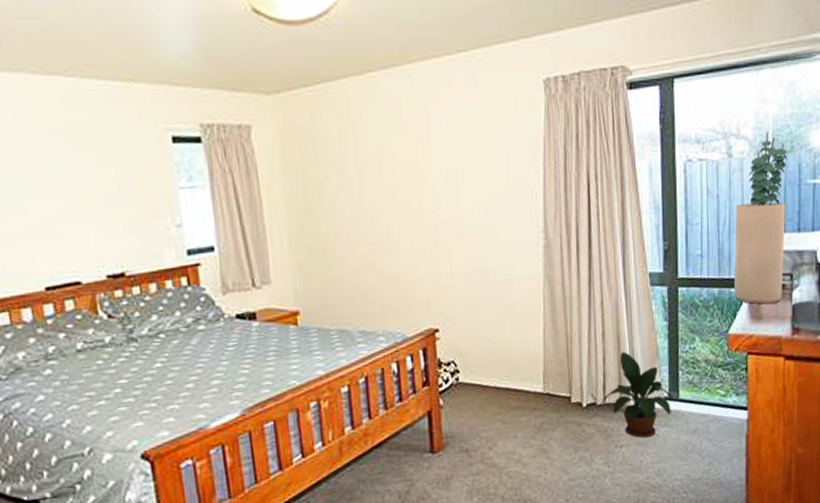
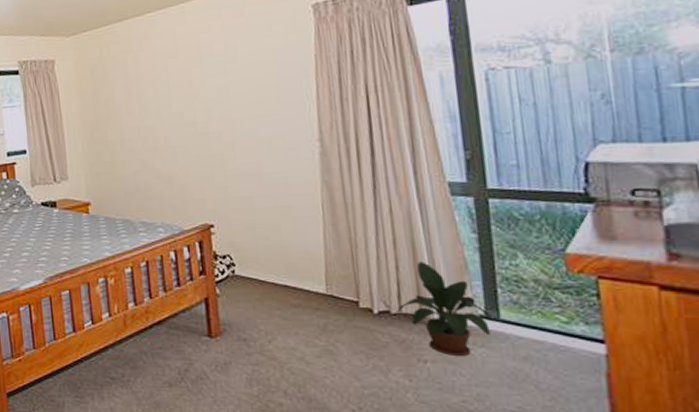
vase: present [734,132,788,305] -> none [561,34,646,223]

